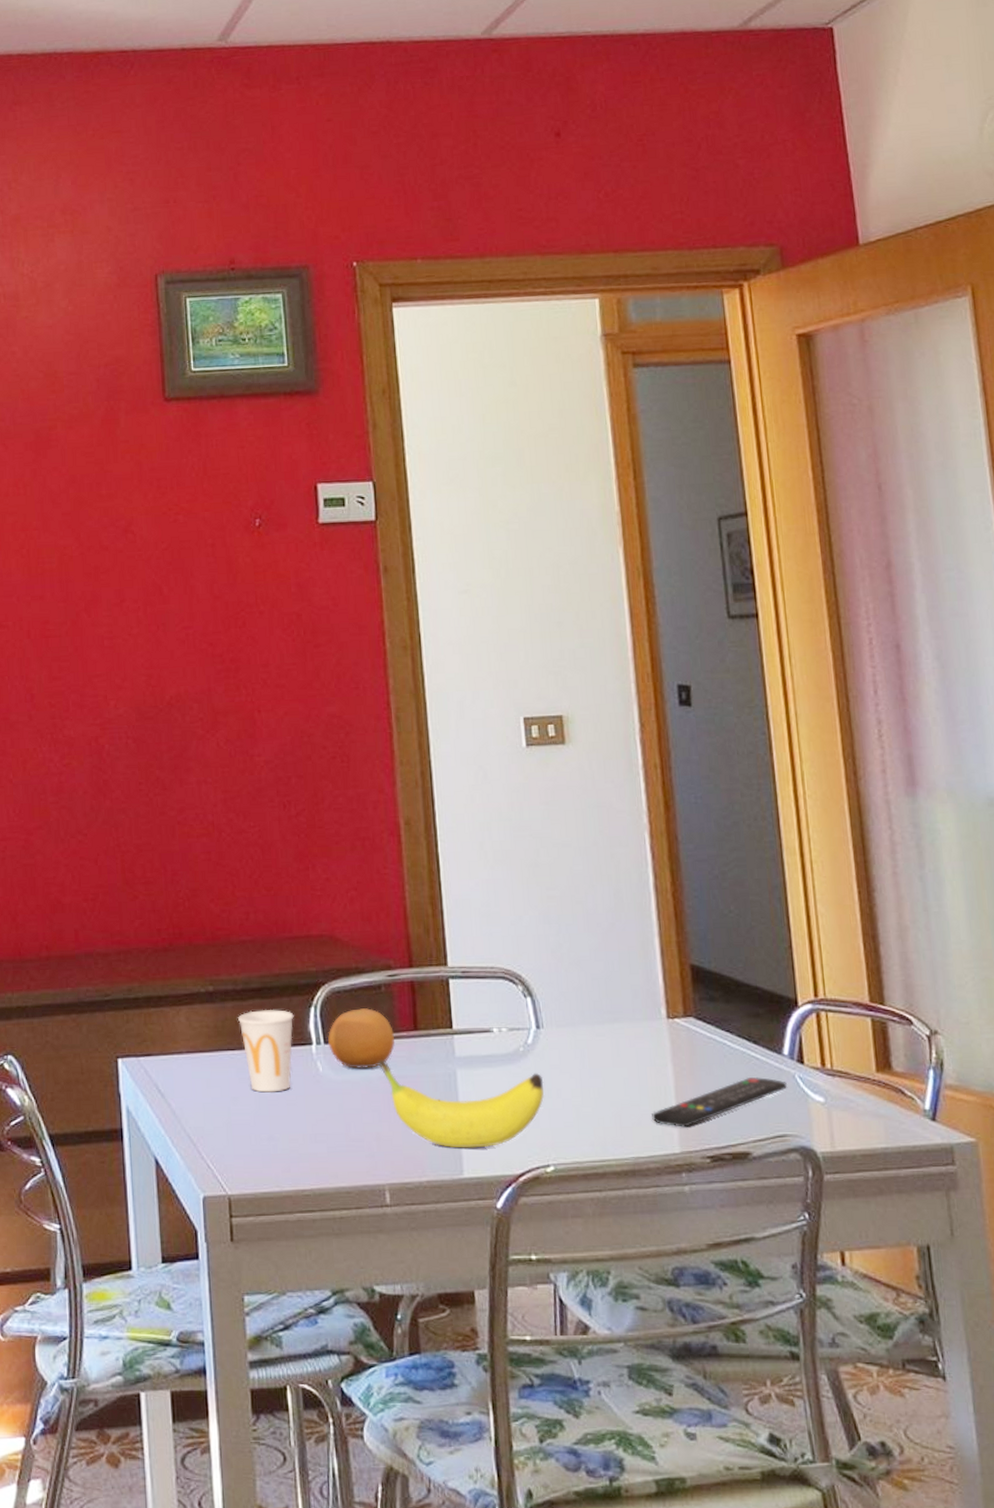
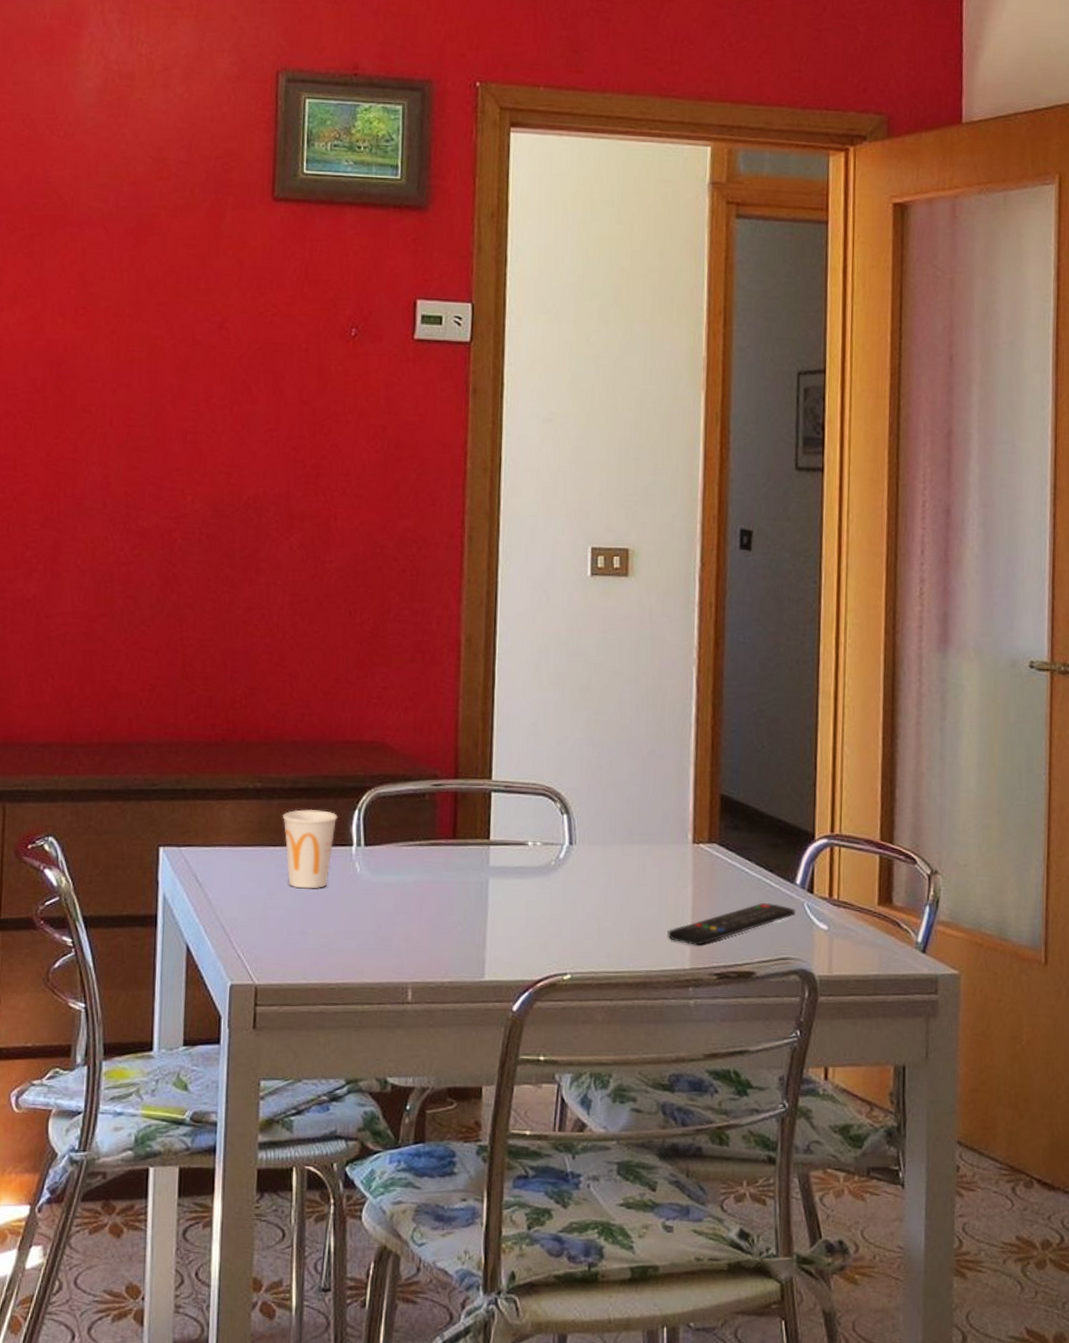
fruit: present [327,1008,395,1069] -> none [367,814,433,872]
fruit: present [378,1061,545,1148] -> none [414,865,570,954]

